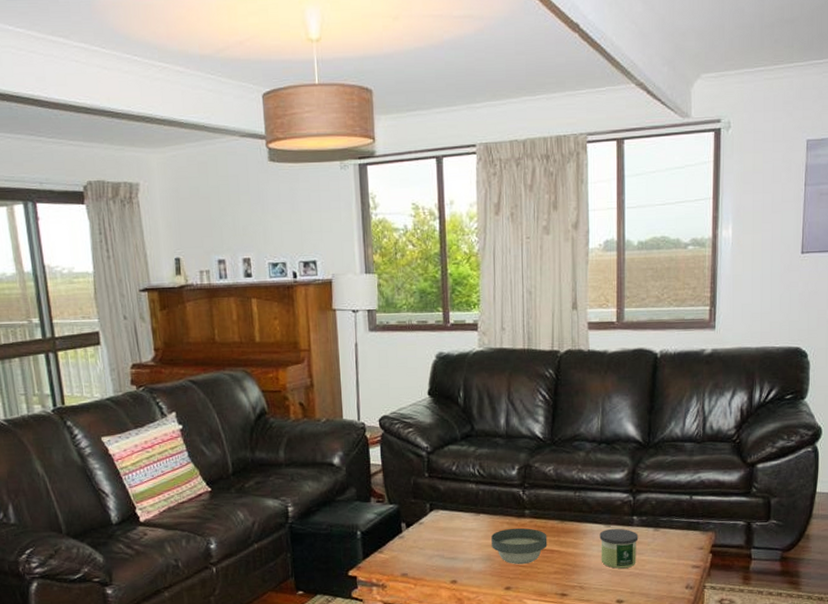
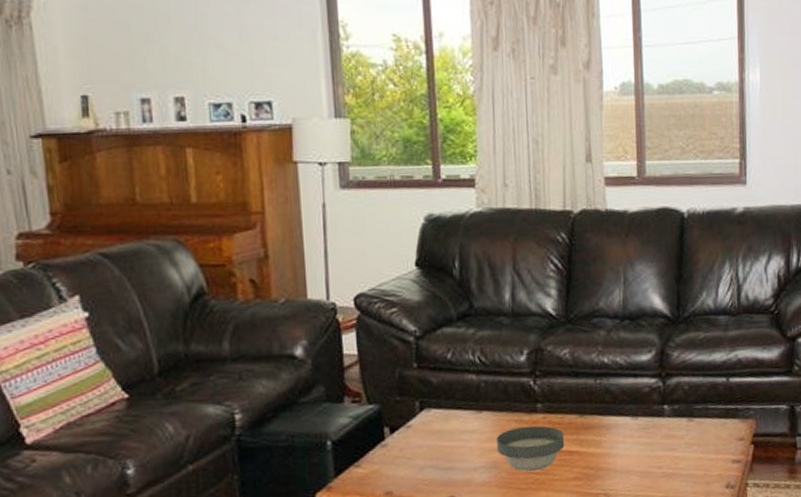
candle: present [599,528,639,569] -> none [625,420,671,470]

